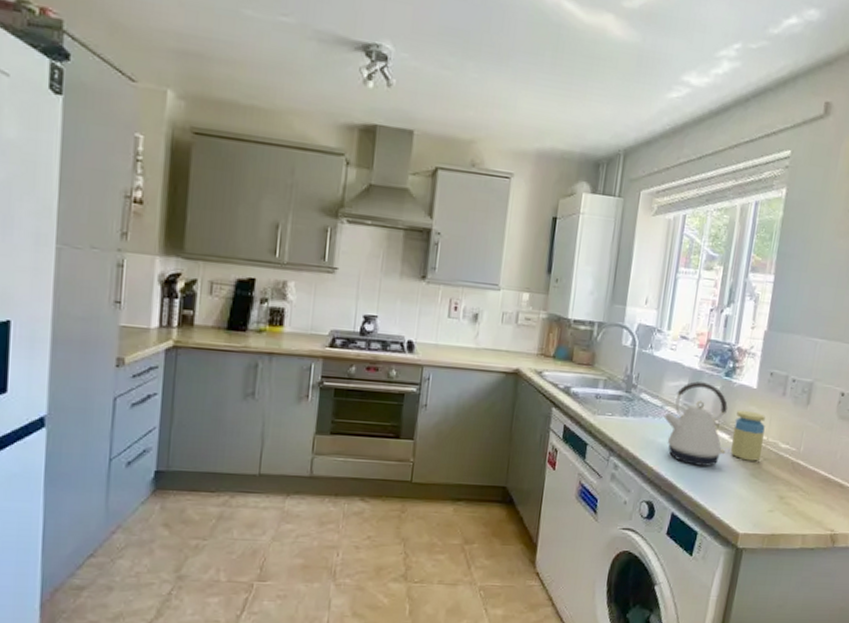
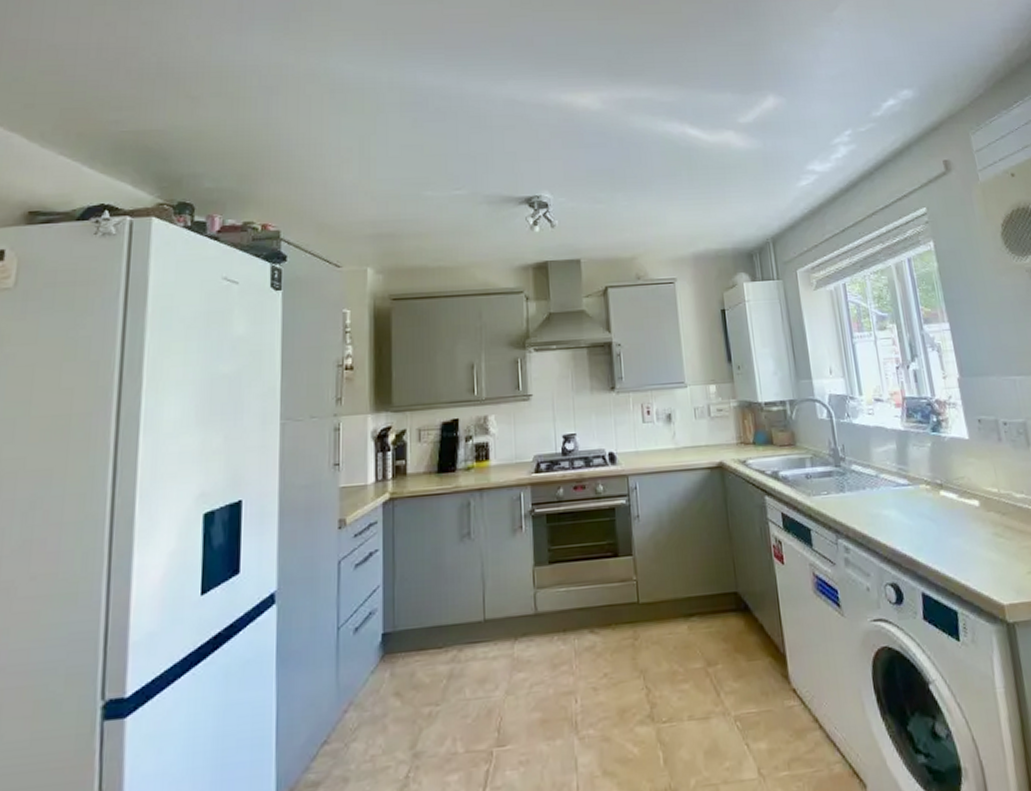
kettle: present [664,381,728,466] -> none [881,442,959,534]
jar: present [731,410,765,461] -> none [957,463,999,519]

